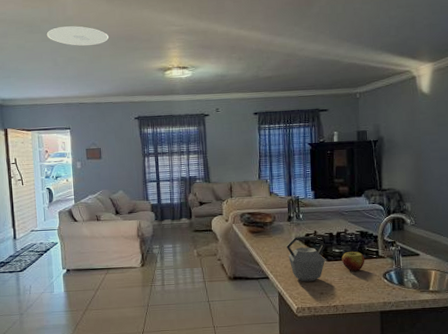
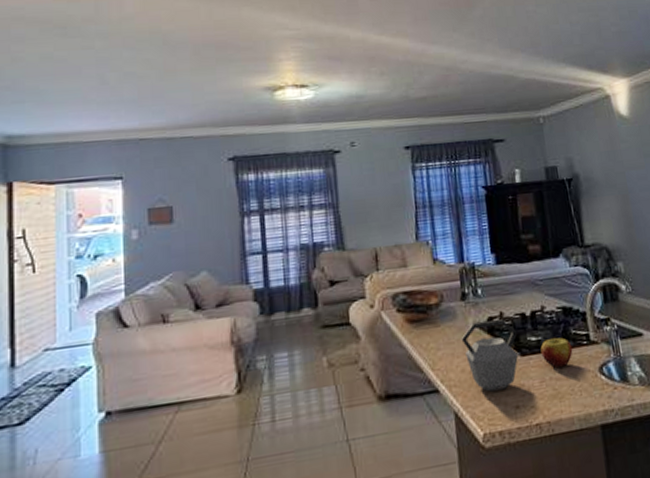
ceiling light: present [46,26,109,46] -> none [90,28,189,56]

